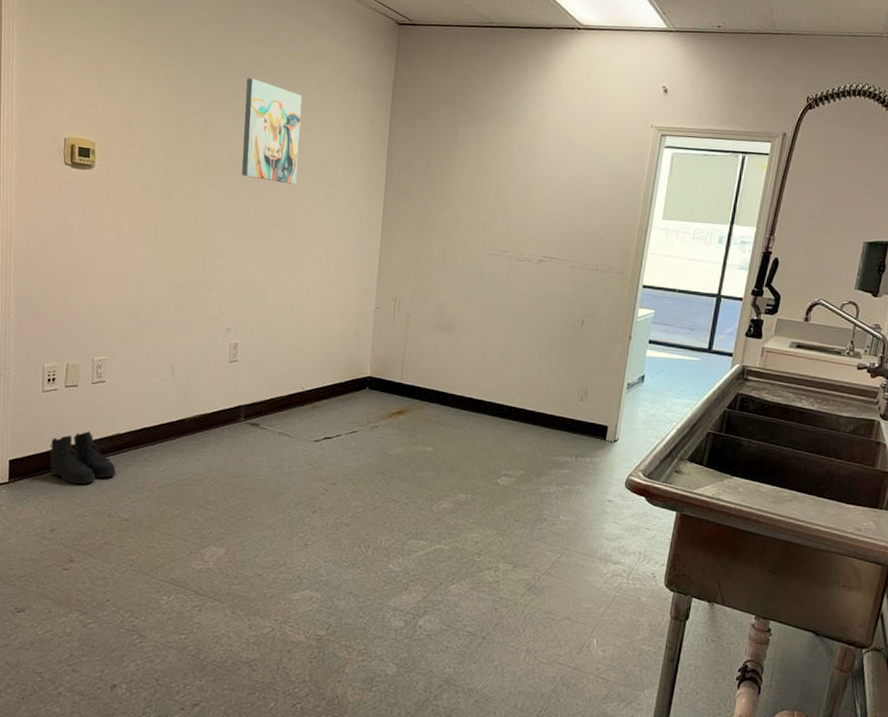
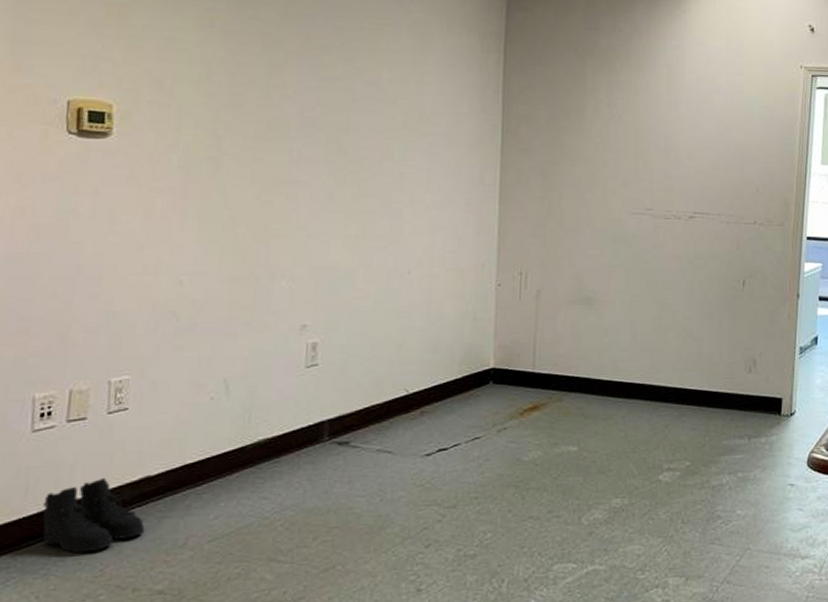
wall art: present [242,78,302,185] -> none [316,23,393,145]

